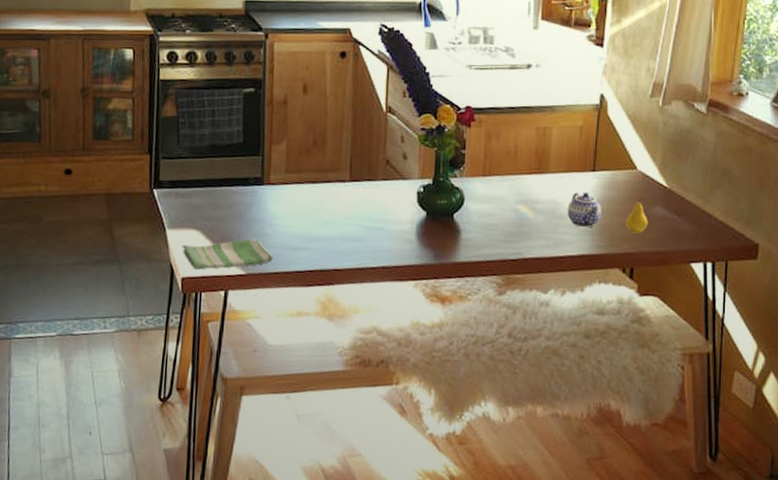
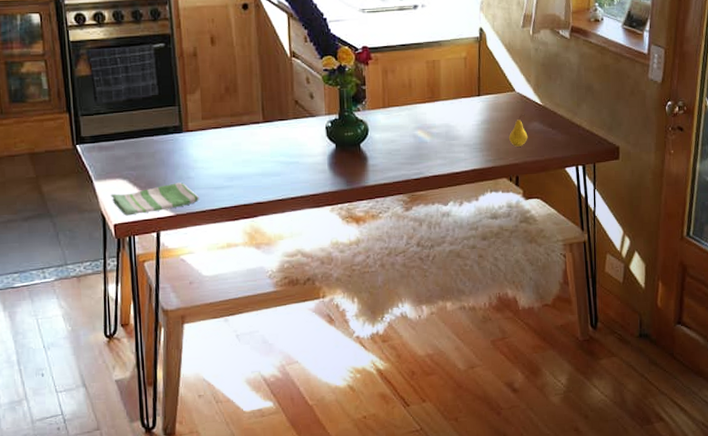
teapot: present [567,192,601,228] -> none [459,114,488,146]

